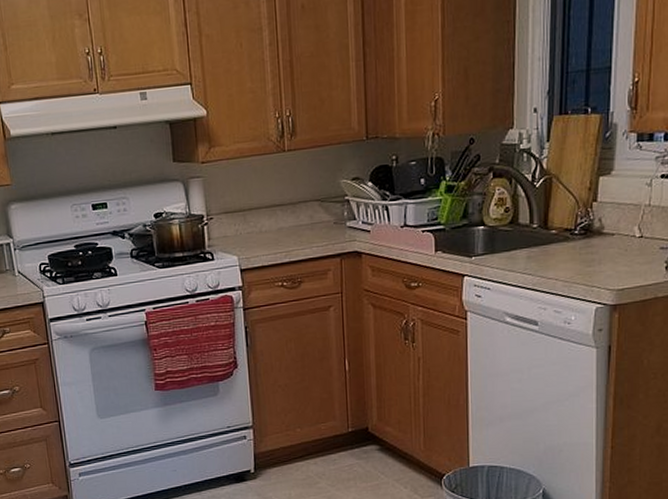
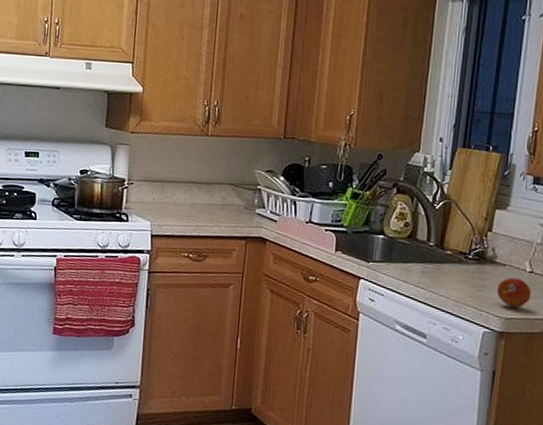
fruit: none [606,246,643,278] -> present [496,278,532,309]

